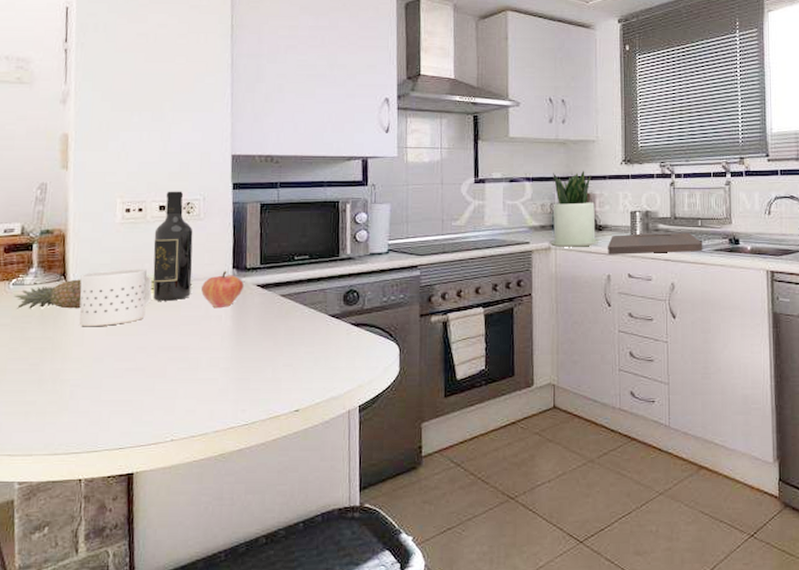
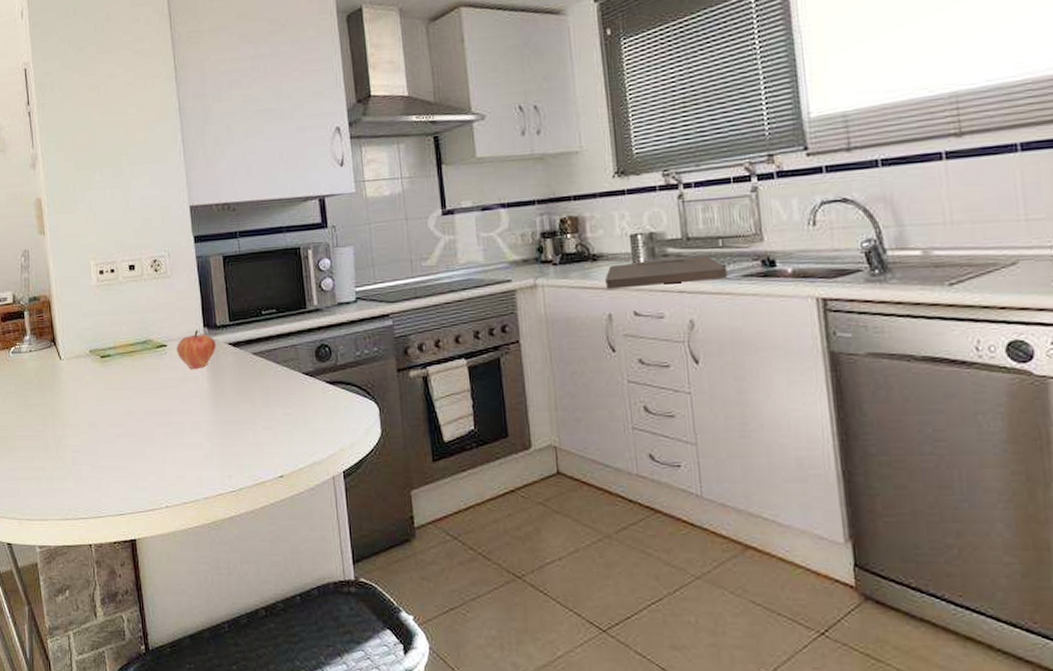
fruit: present [14,279,82,309] -> none [14,345,72,377]
mug: present [79,269,153,327] -> none [68,331,132,393]
wine bottle: present [153,191,193,301] -> none [127,248,168,364]
planter: present [549,170,601,248] -> none [531,189,596,285]

